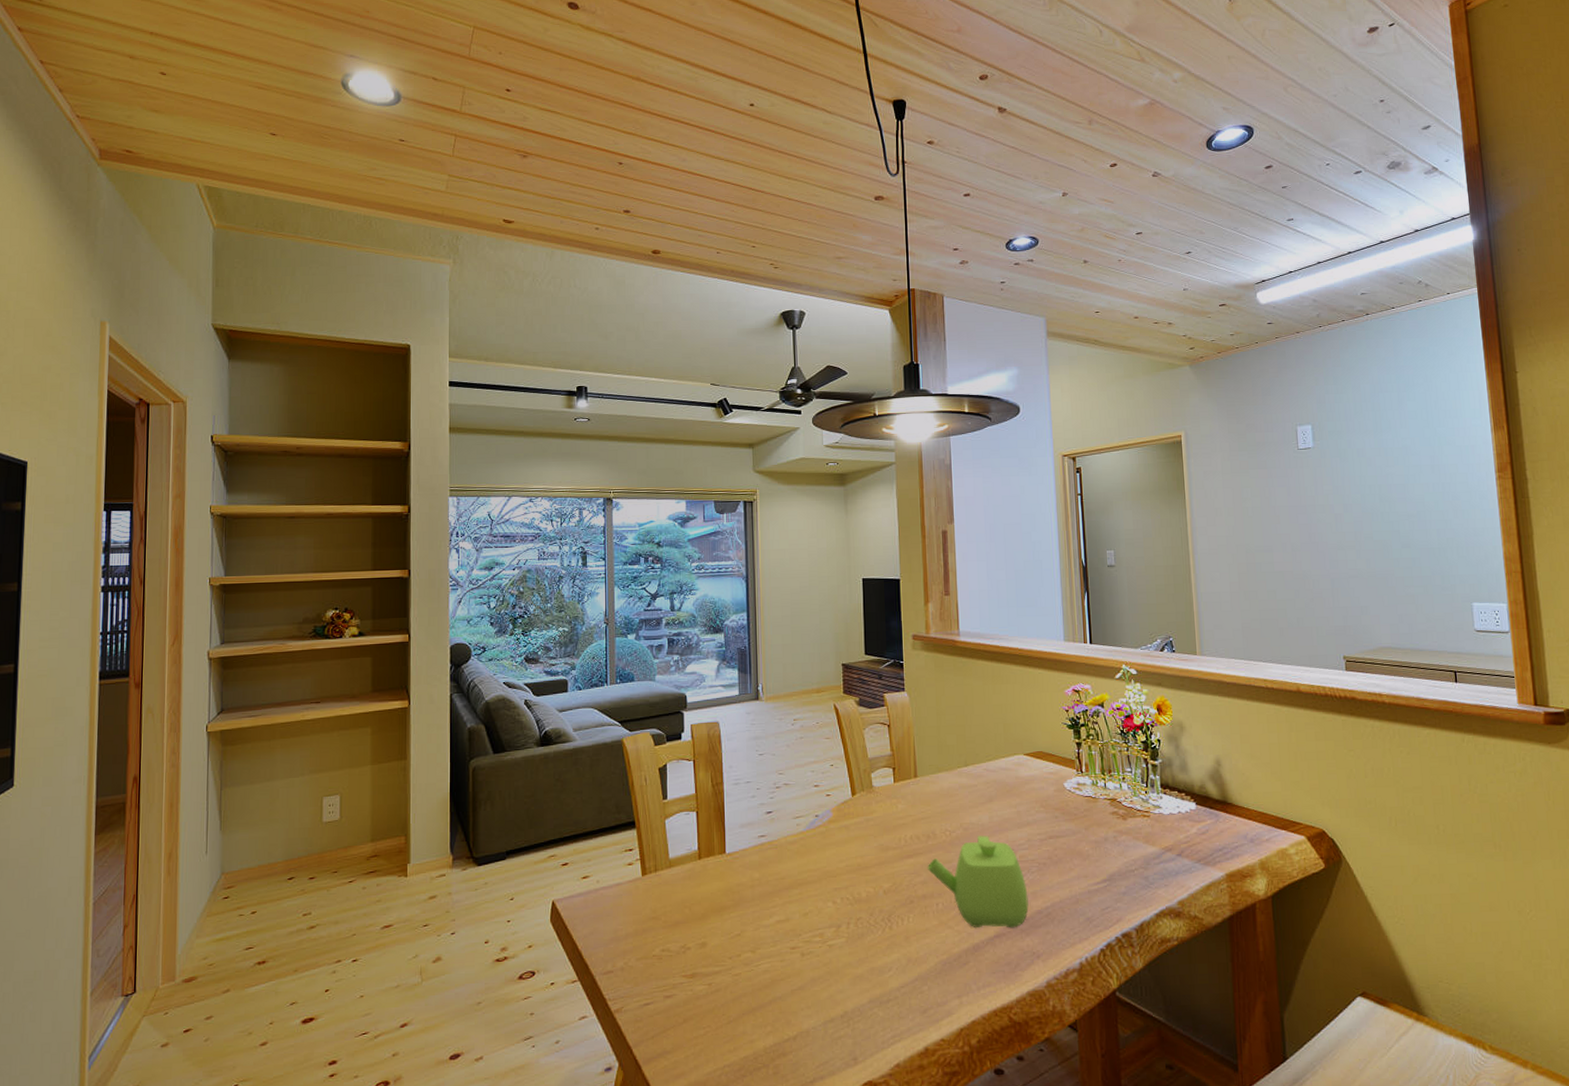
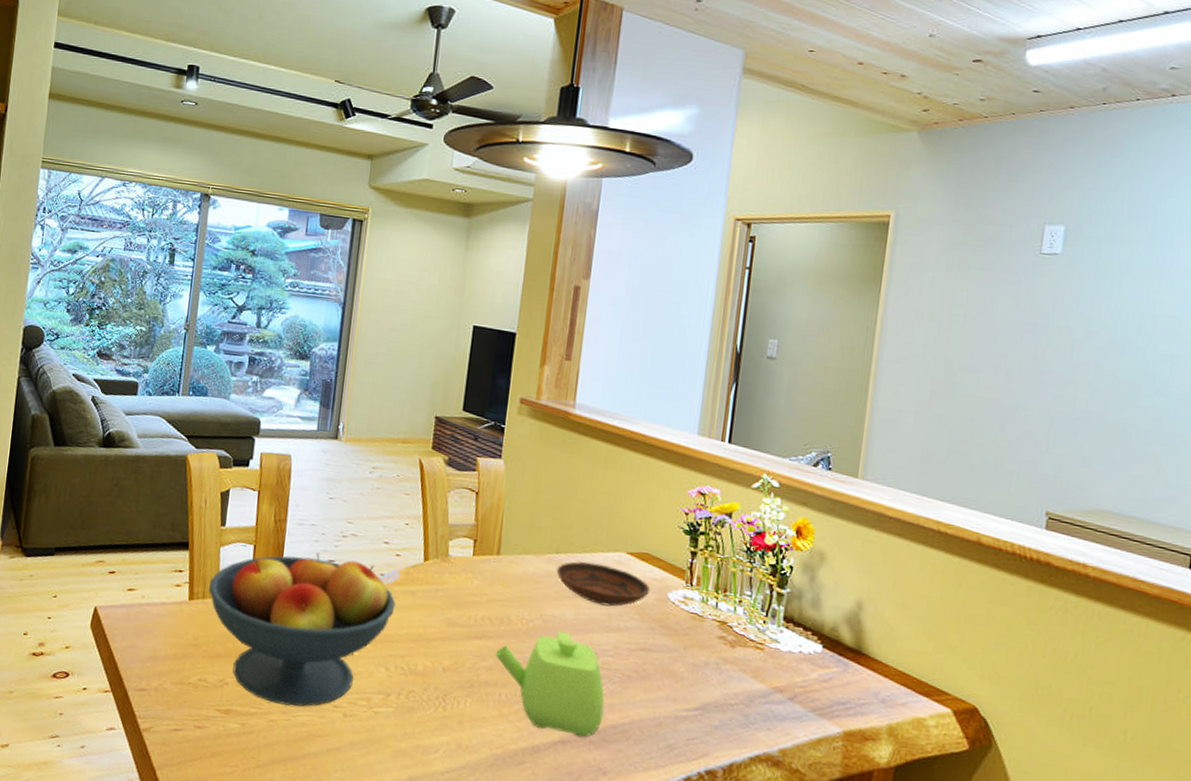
fruit bowl: none [660,807,833,958] -> present [209,552,396,707]
bowl: none [968,768,1049,805] -> present [556,561,651,607]

